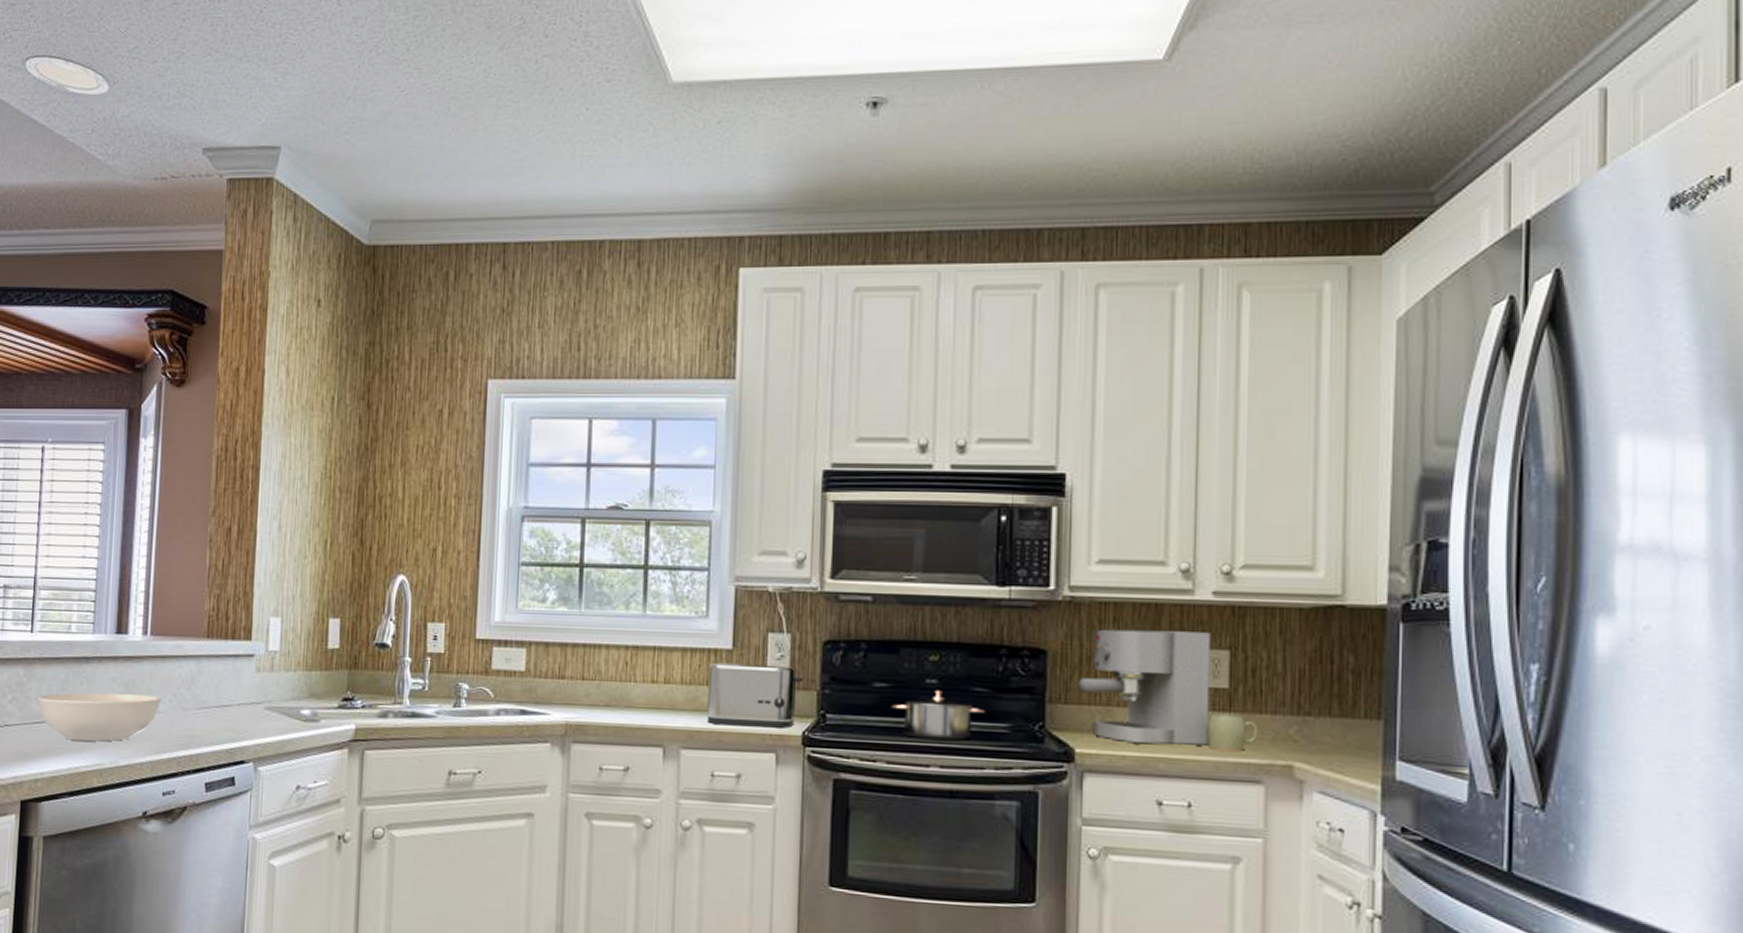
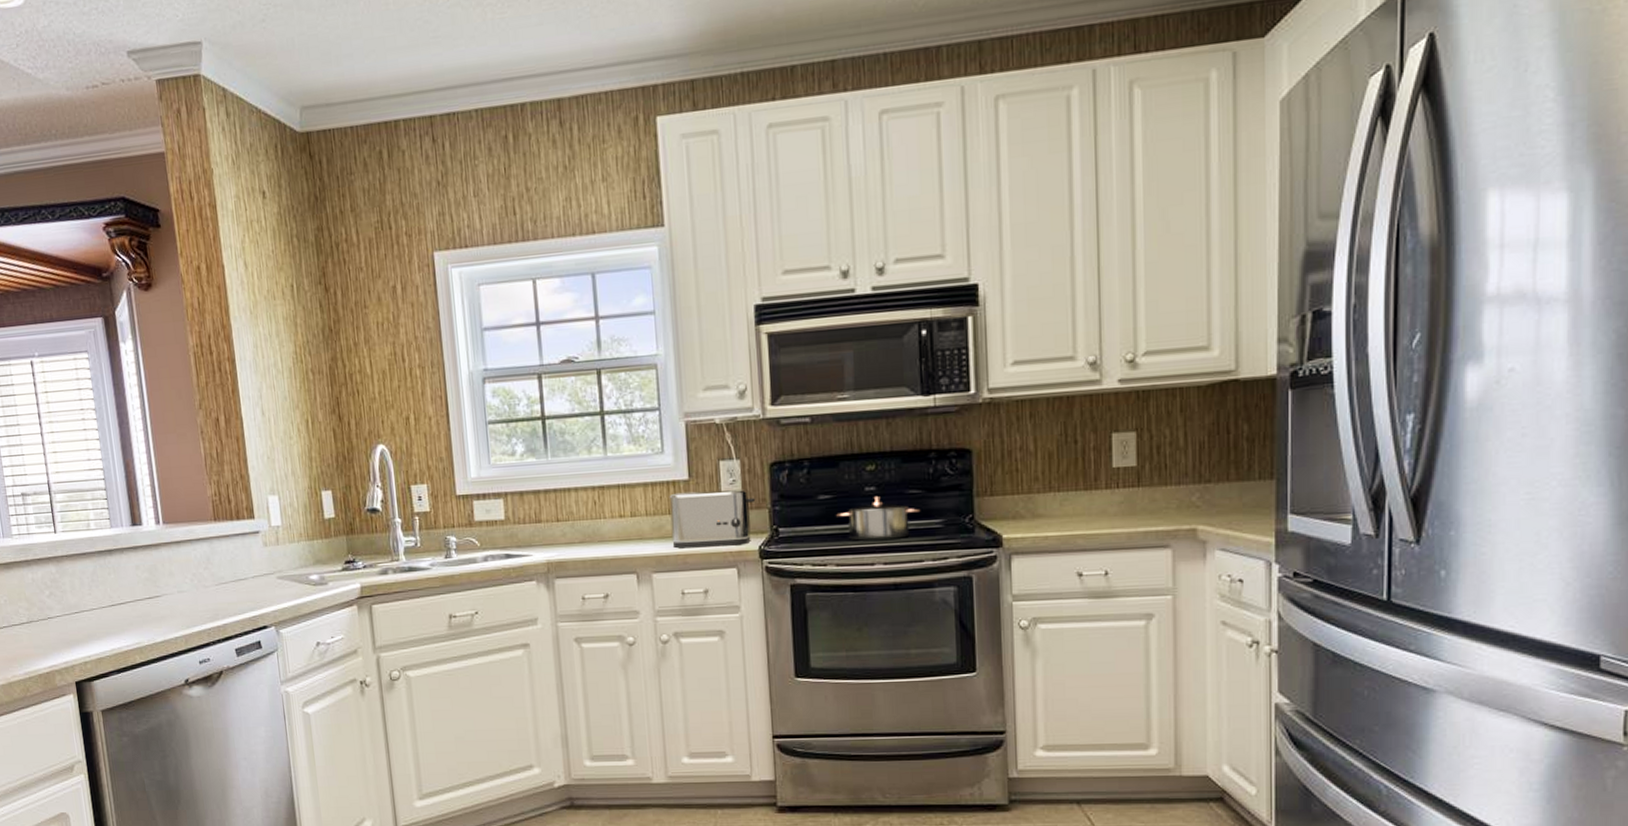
bowl: present [37,692,161,742] -> none [72,577,183,625]
coffee maker: present [1078,629,1211,747] -> none [1001,417,1121,526]
mug: present [1209,713,1258,752] -> none [1120,488,1165,524]

